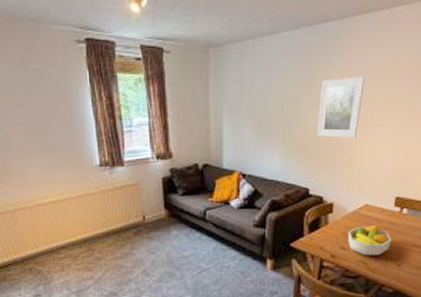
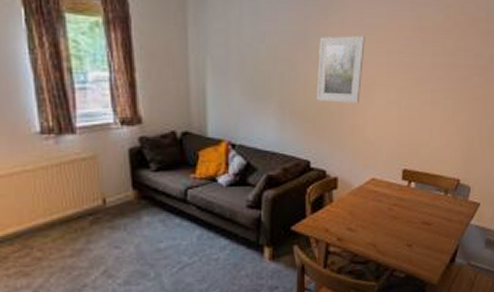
fruit bowl: present [348,224,392,256] -> none [355,201,402,237]

